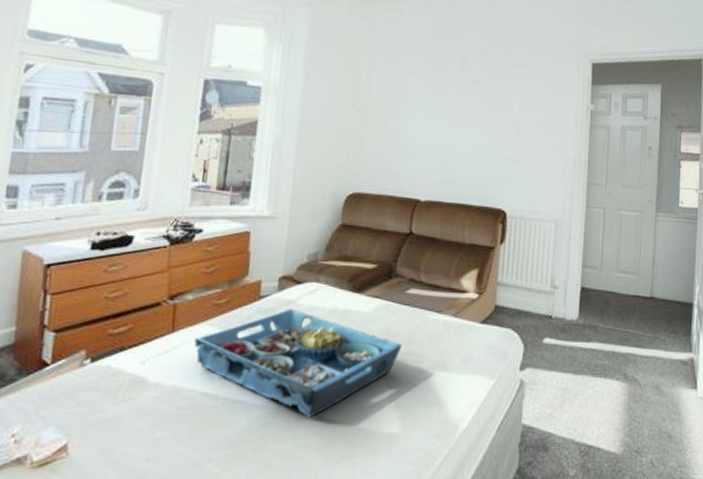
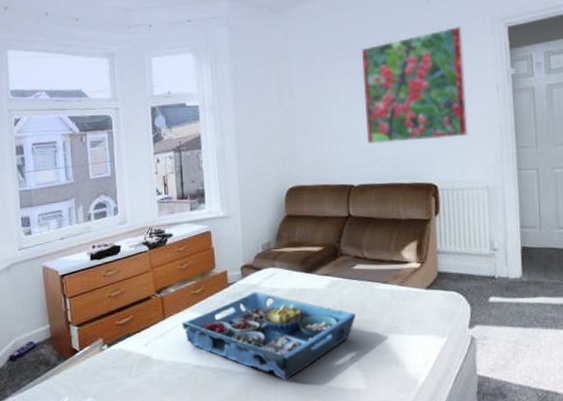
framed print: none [441,53,549,165] -> present [361,26,469,144]

